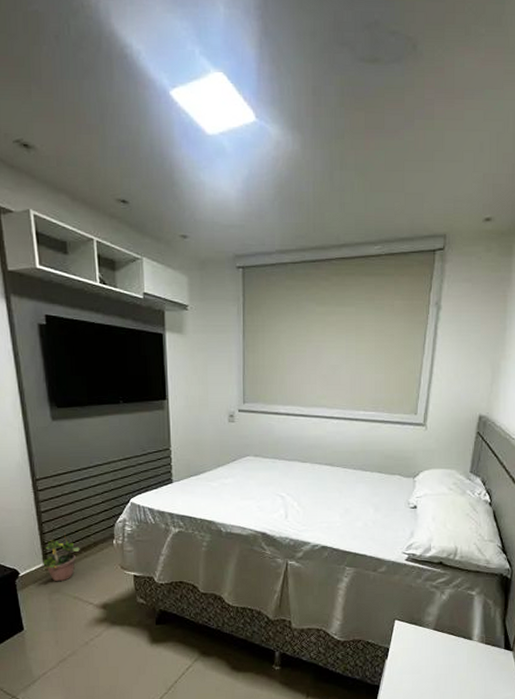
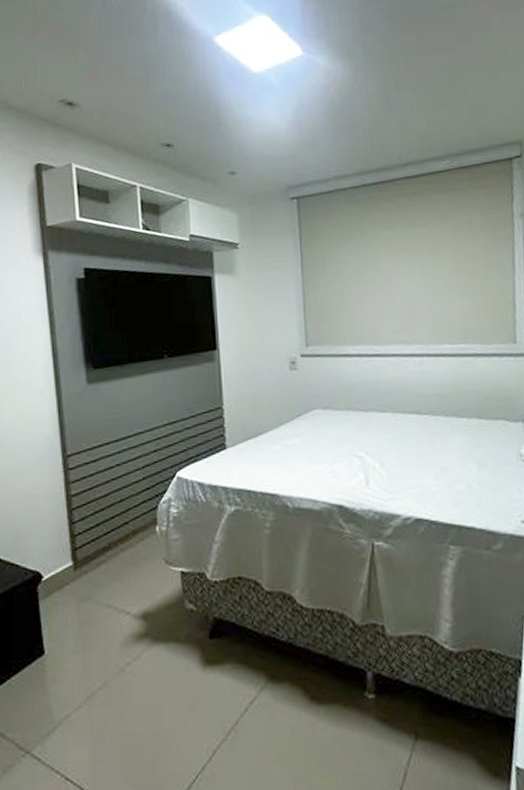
potted plant: present [42,532,80,582] -> none [70,520,116,586]

